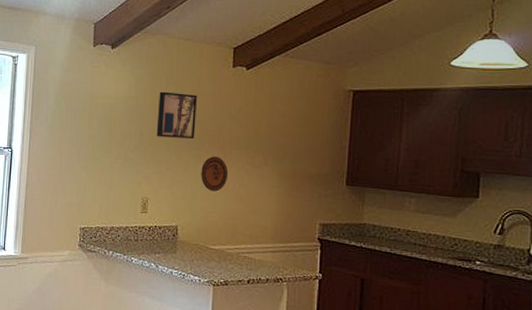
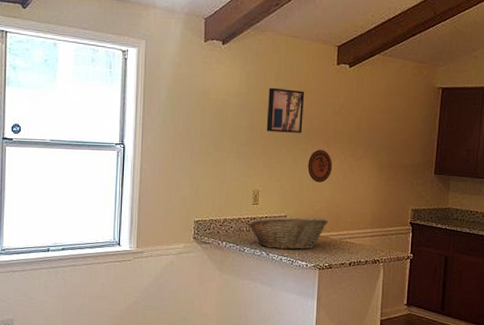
fruit basket: none [136,226,224,263] -> present [248,216,328,250]

